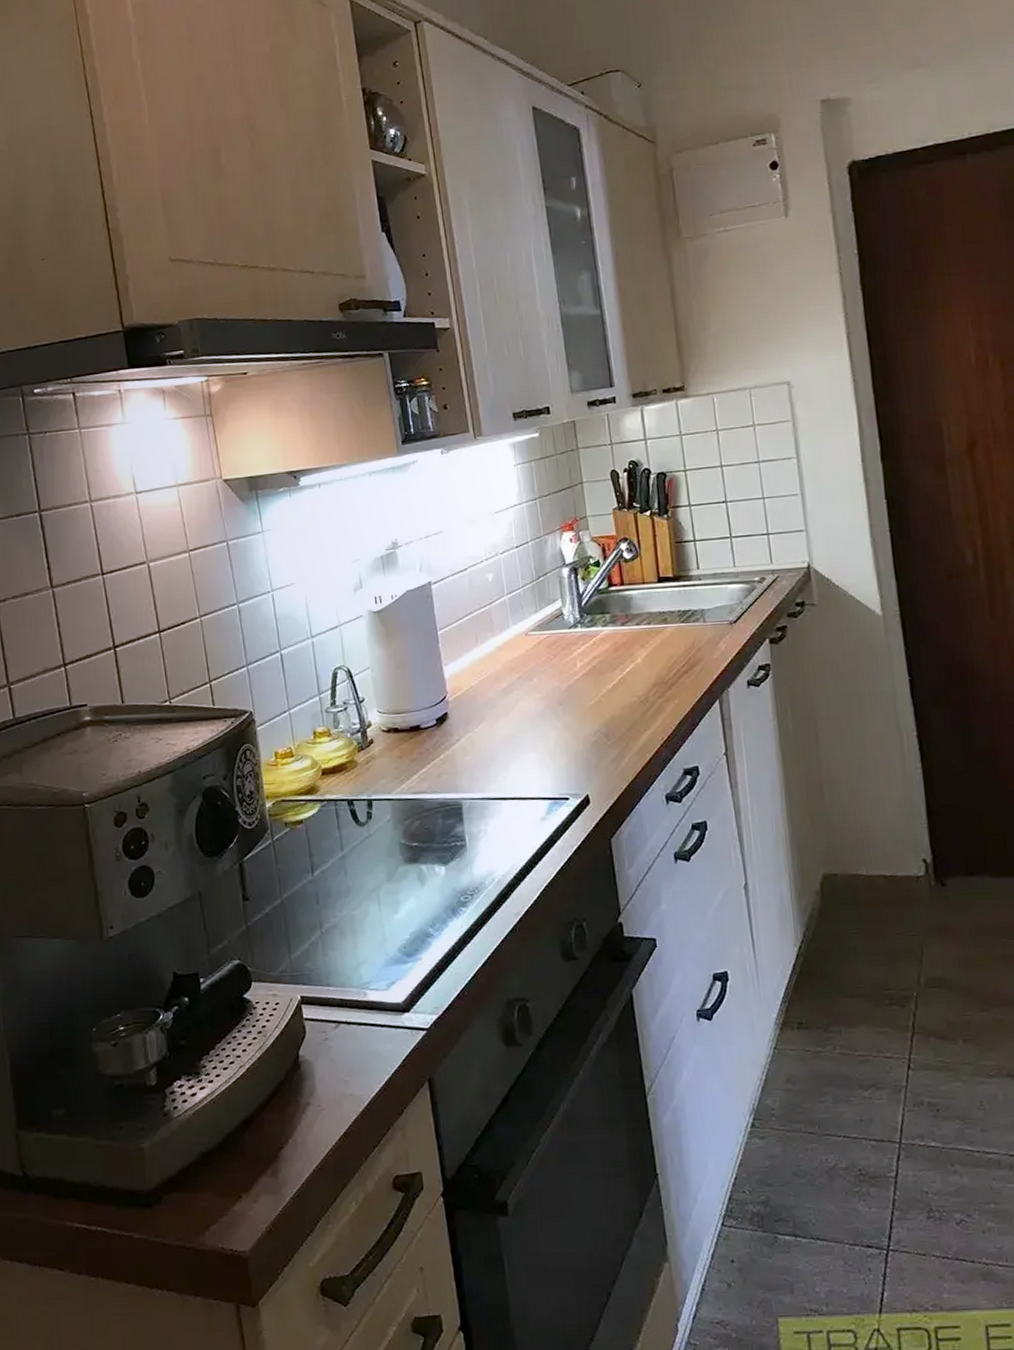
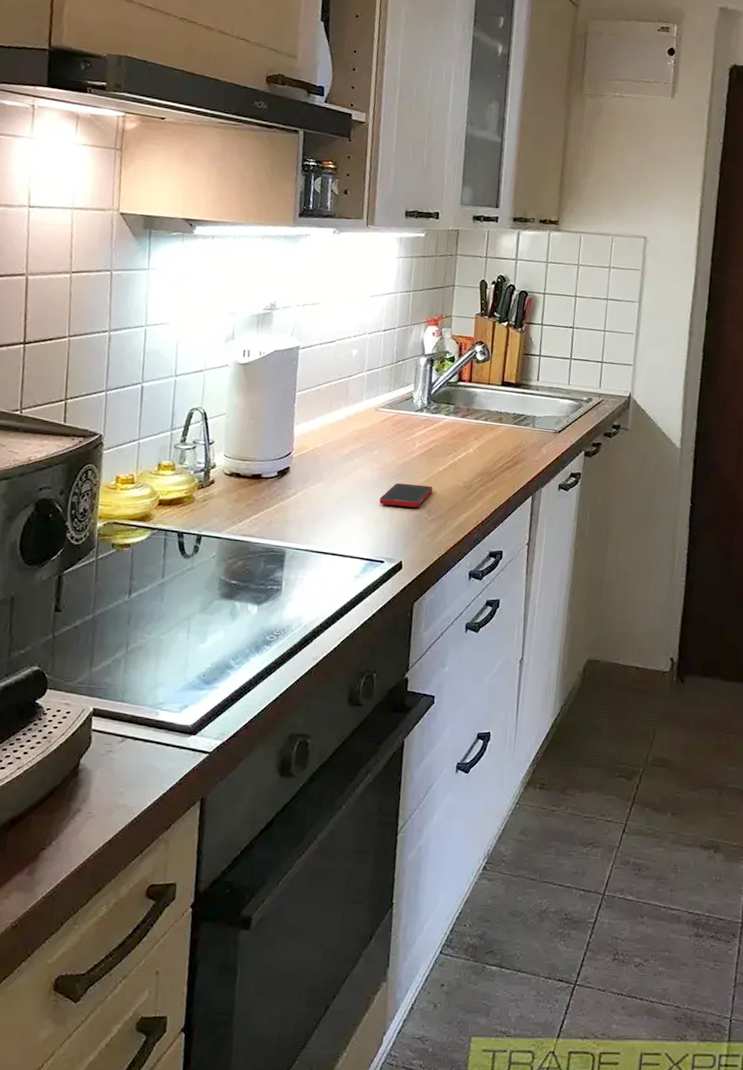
cell phone: none [550,707,606,737] -> present [379,482,433,508]

